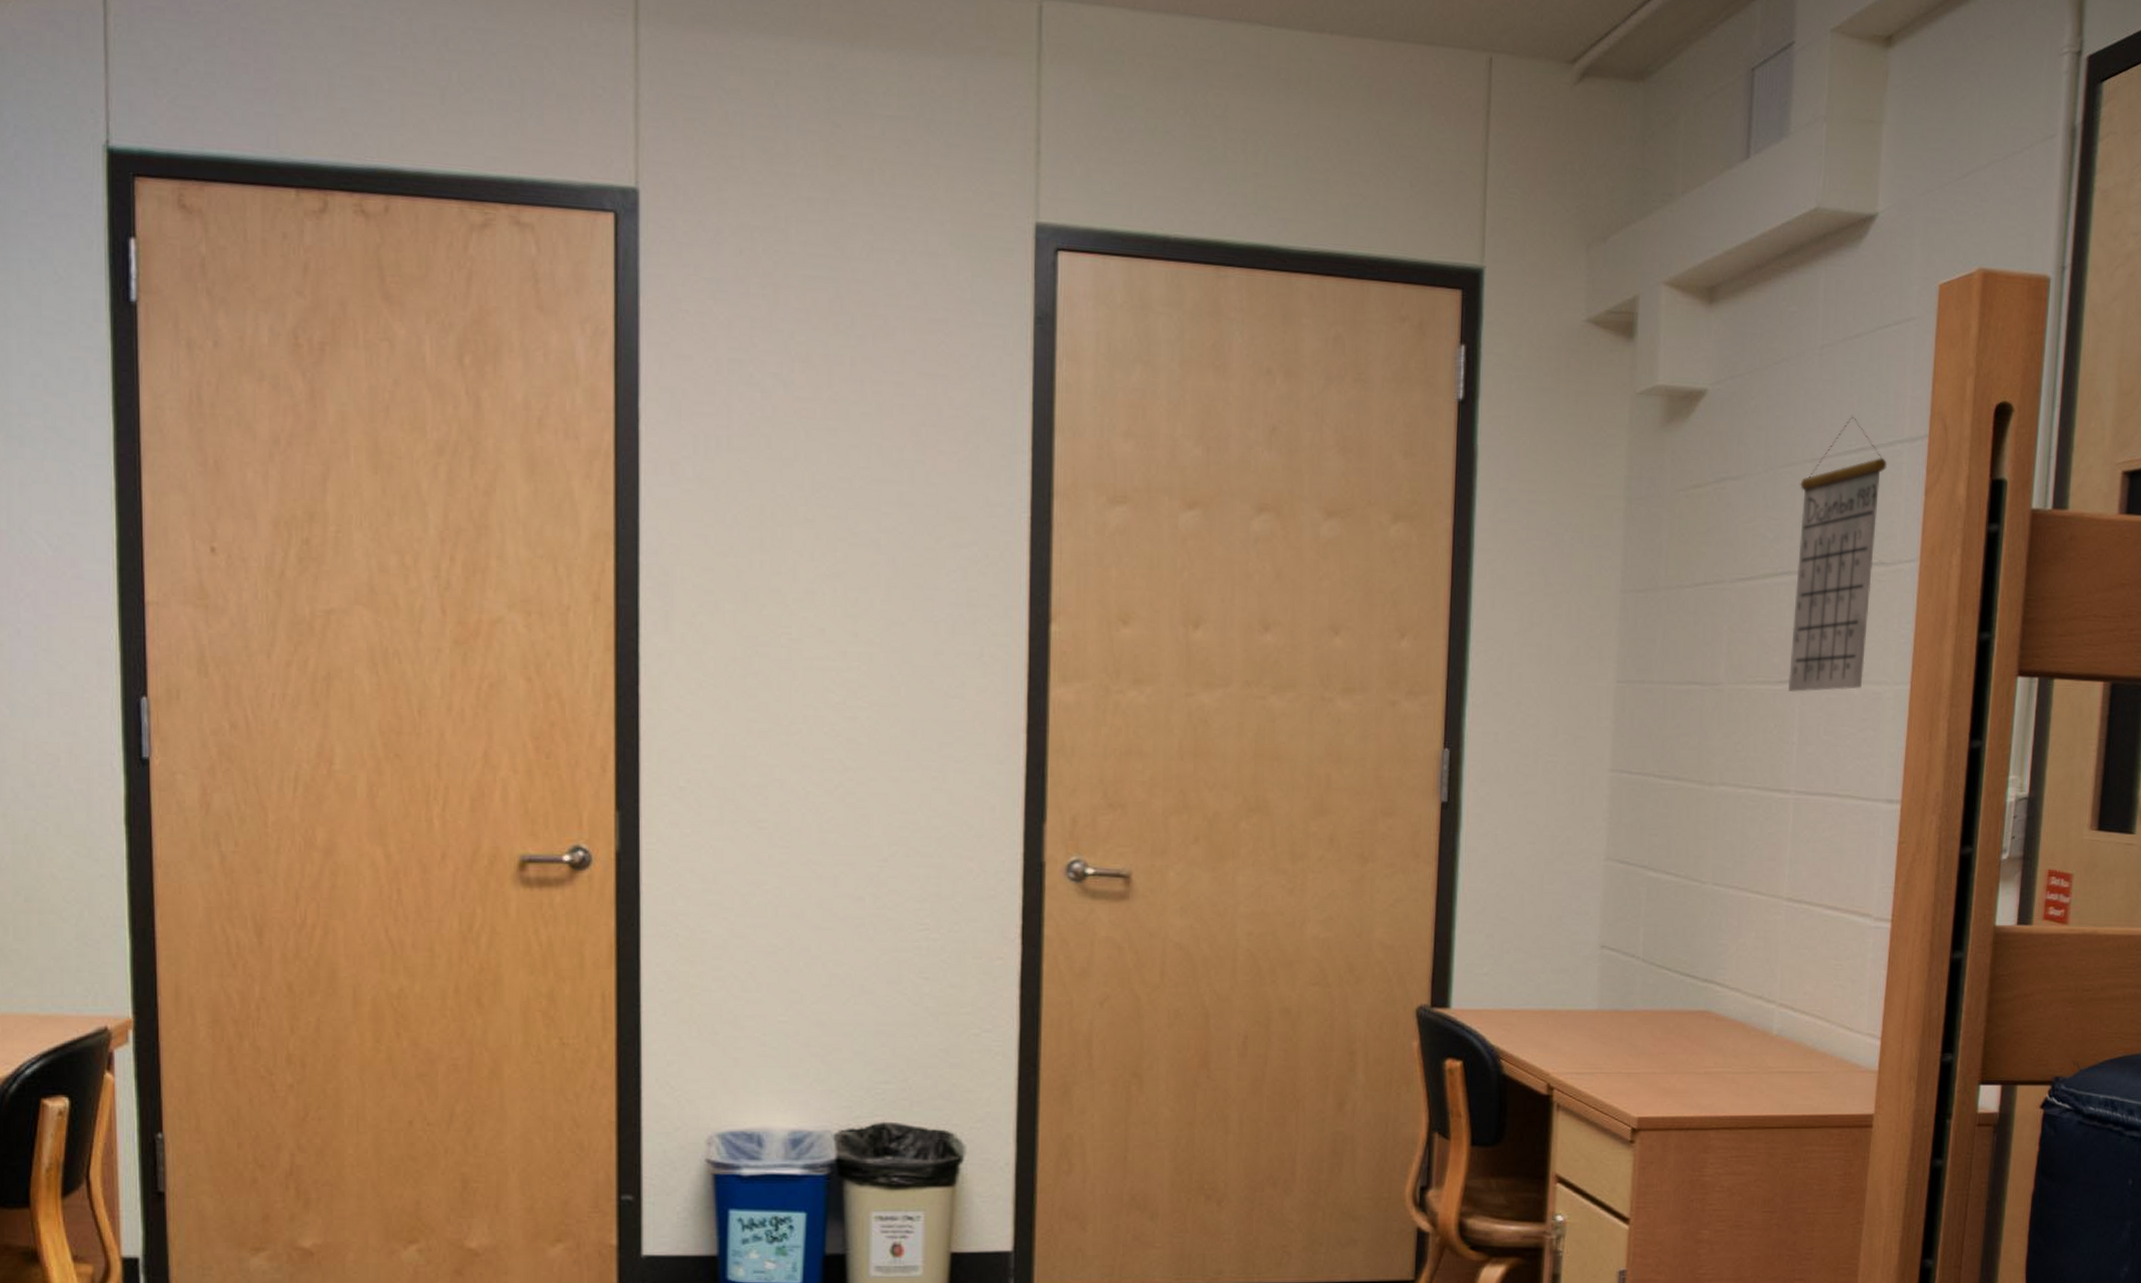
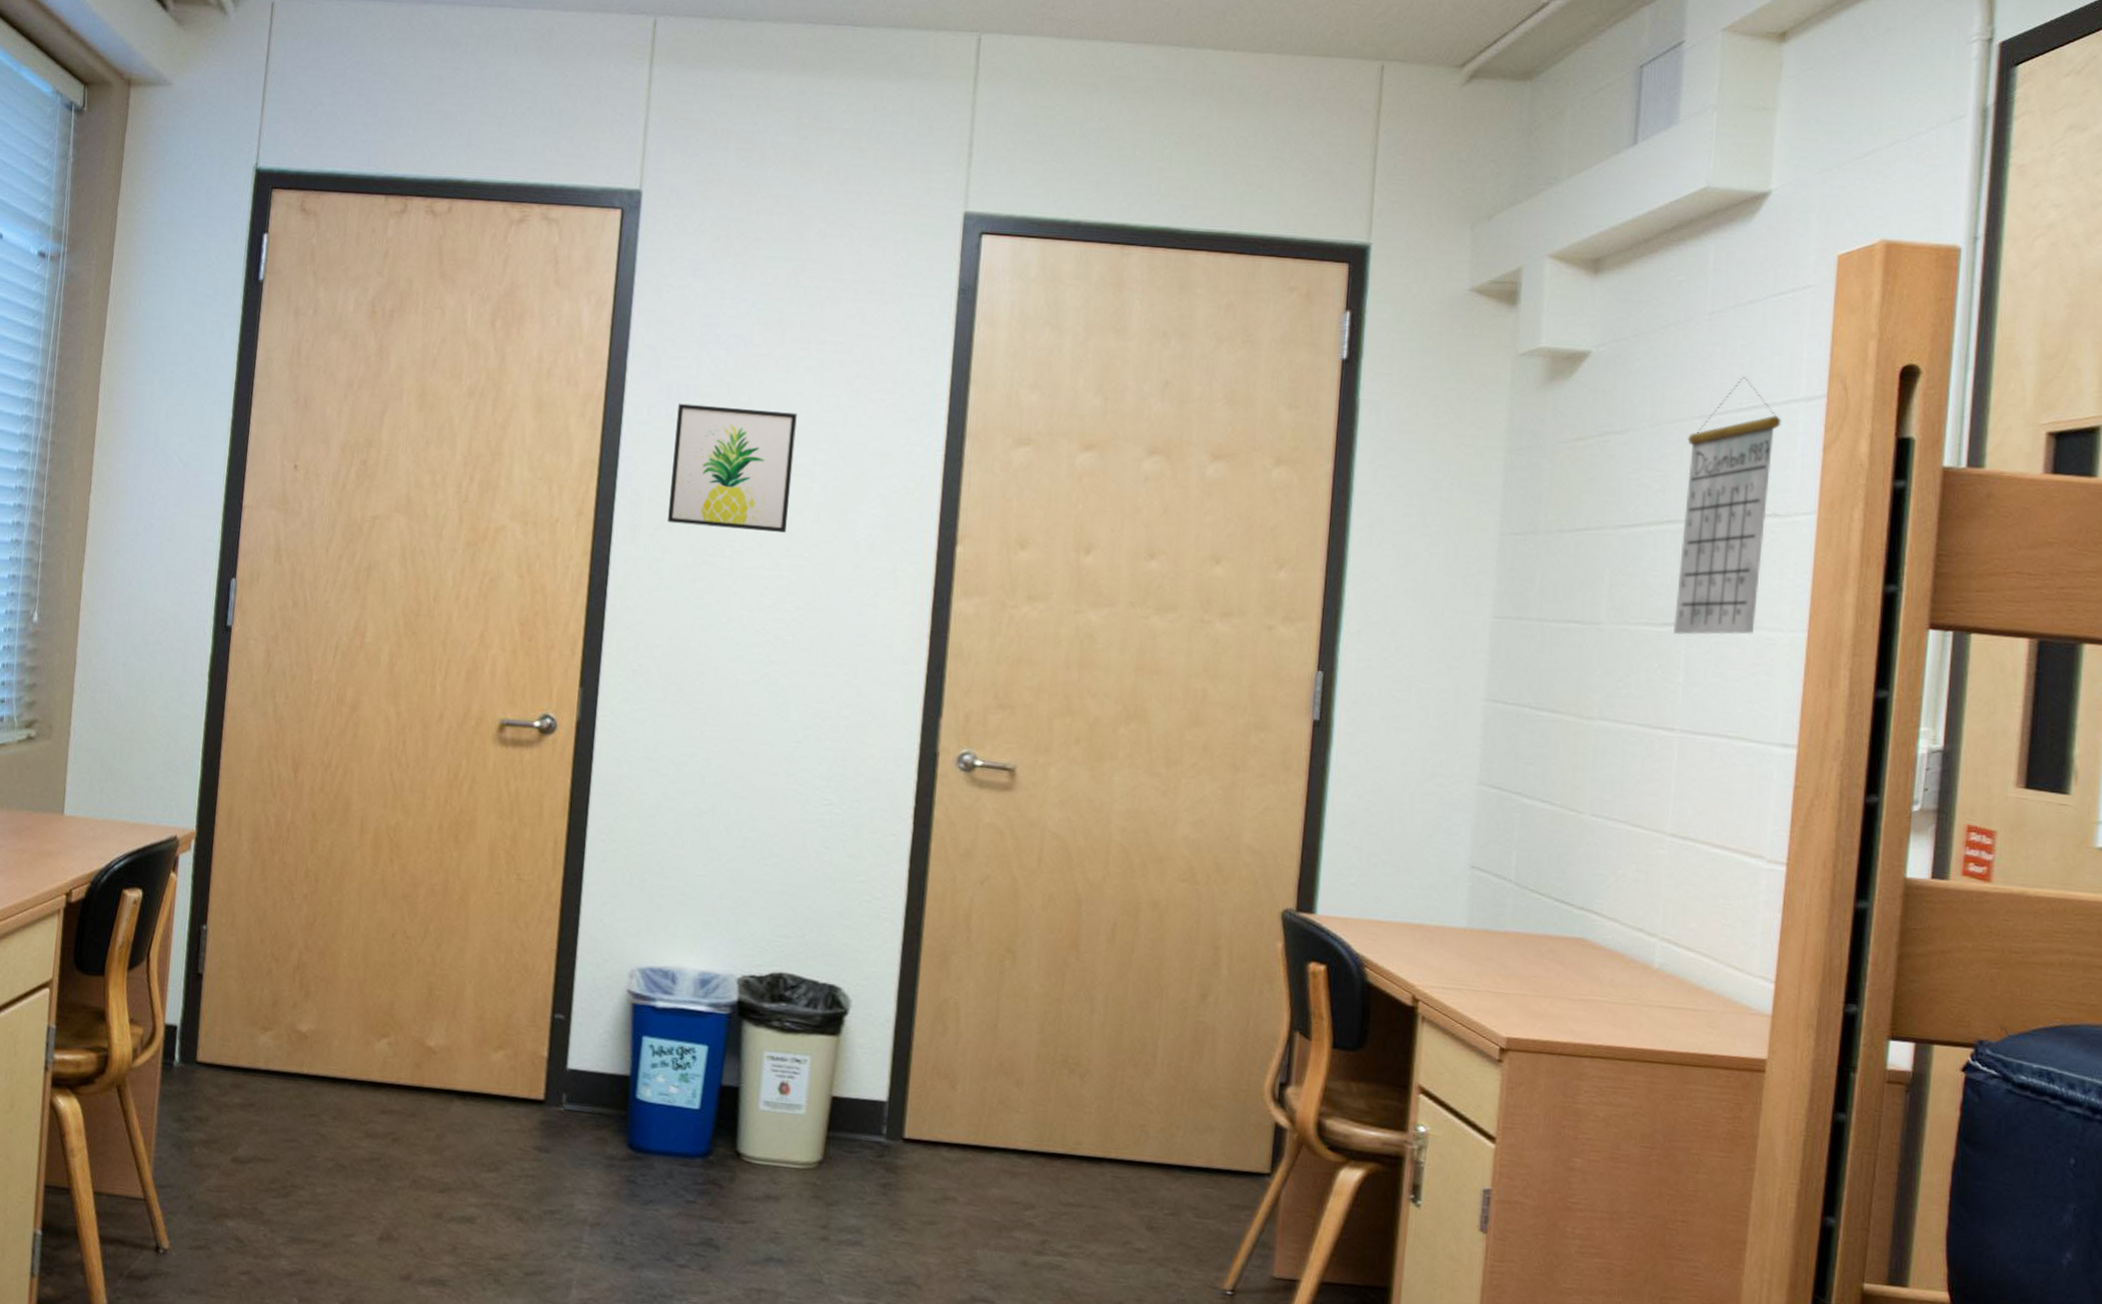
wall art: none [707,459,854,616] -> present [668,403,797,533]

